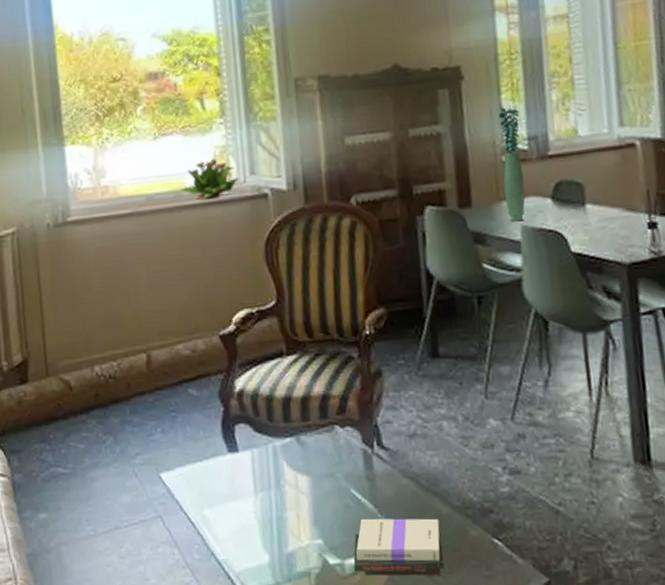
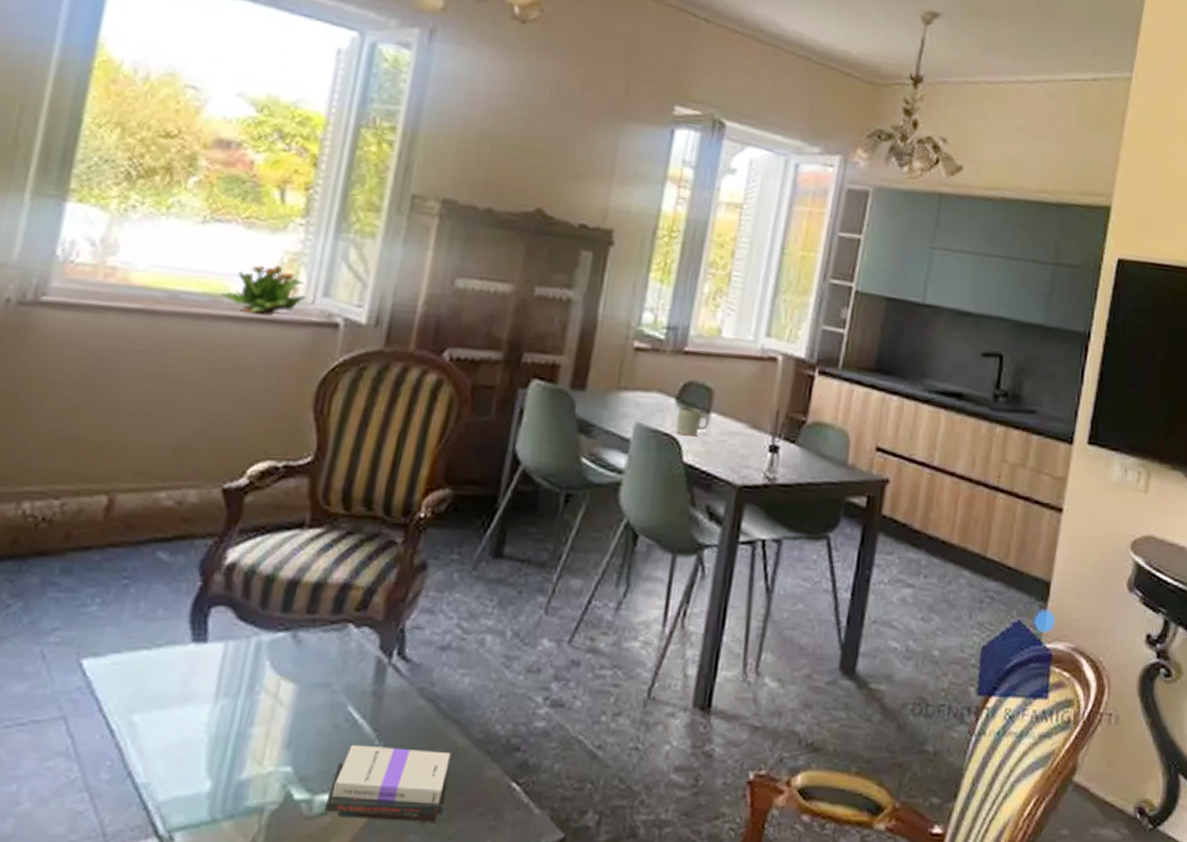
vase: present [497,103,526,222] -> none [623,282,665,418]
mug: none [556,203,586,229] -> present [675,407,709,437]

